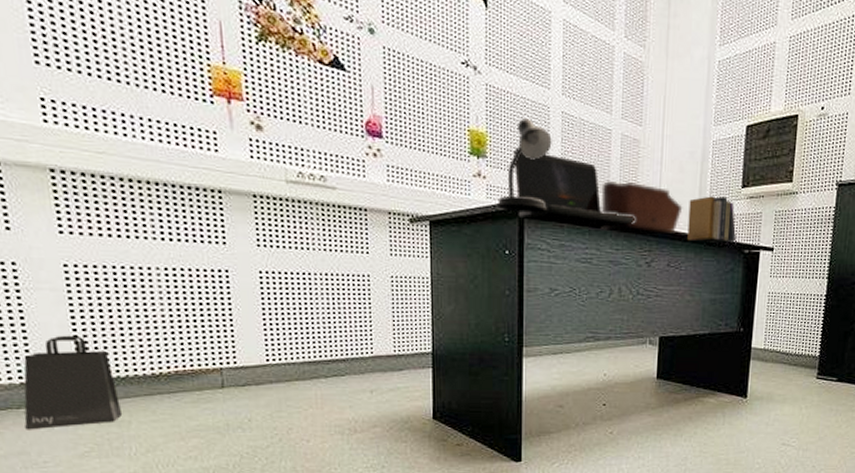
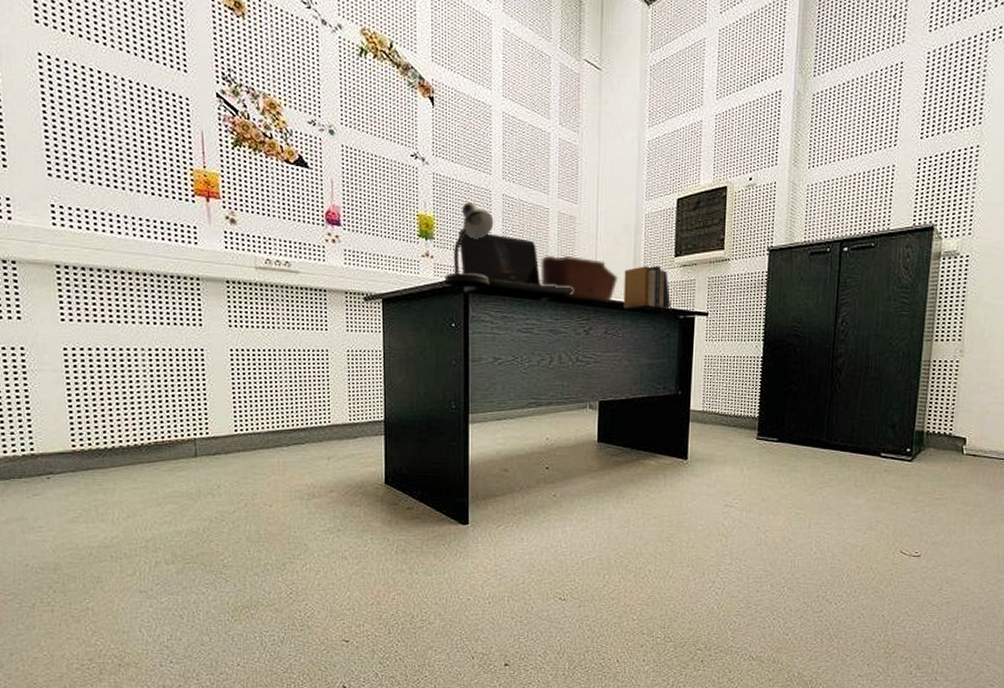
shopping bag: present [23,335,123,430] -> none [24,411,108,498]

